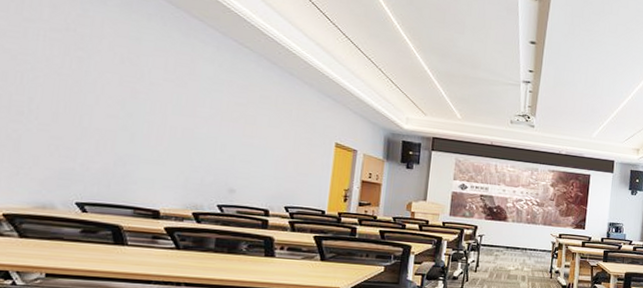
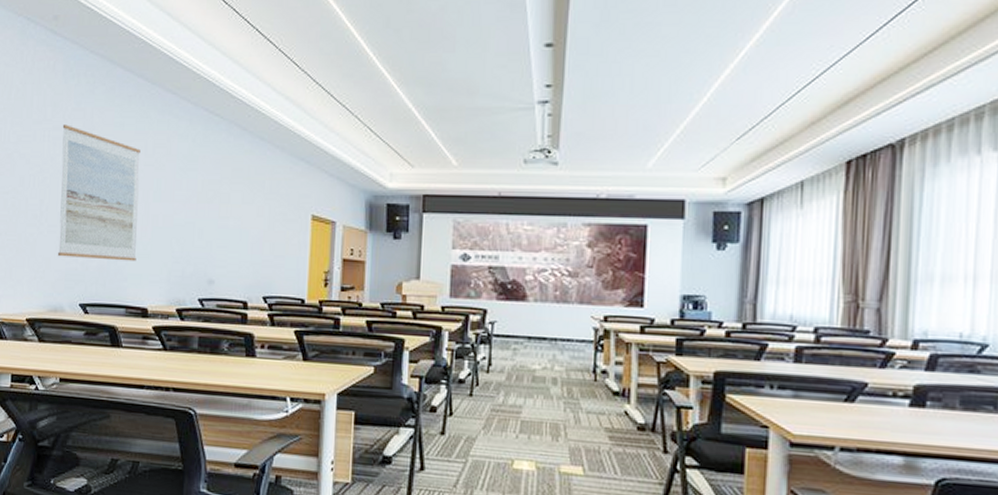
wall art: none [49,28,160,167] -> present [57,125,141,262]

